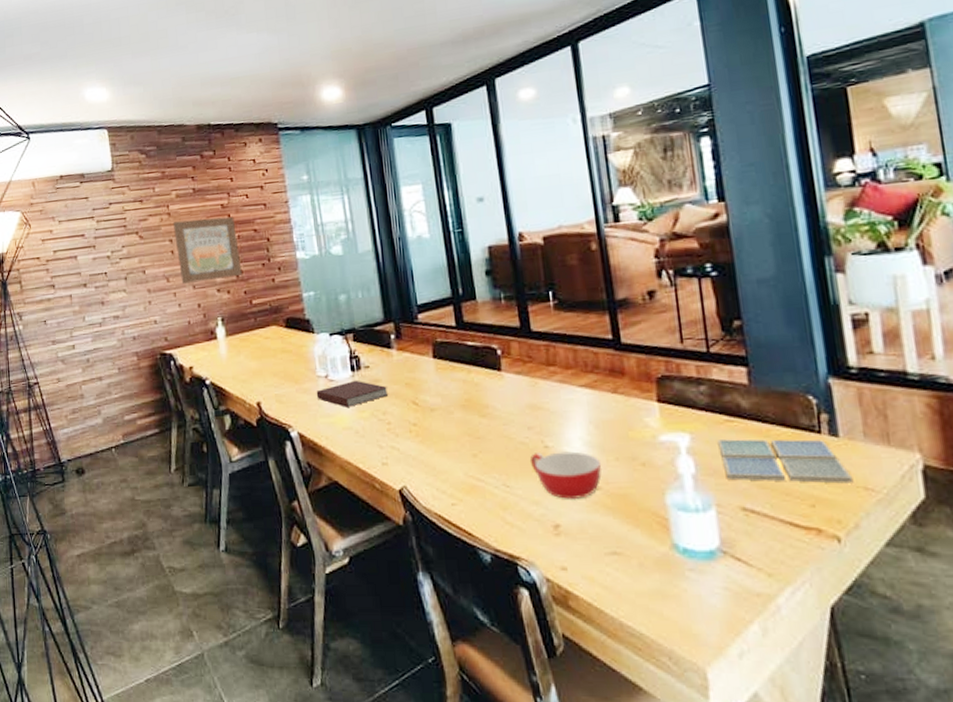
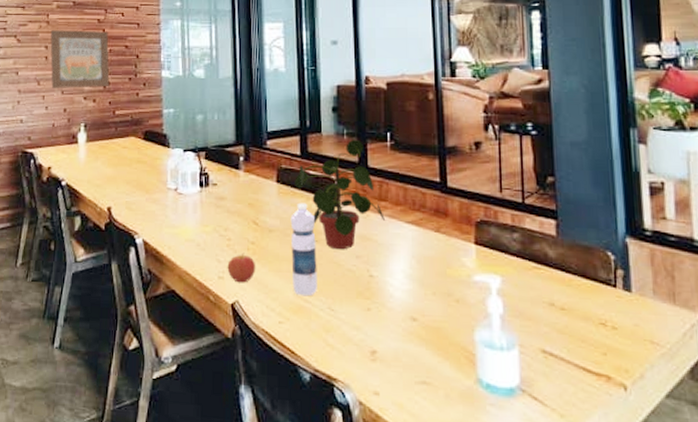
notebook: present [316,380,389,407] -> none [164,195,232,221]
apple: none [390,435,422,468] -> present [227,253,256,283]
potted plant: none [452,302,557,423] -> present [295,139,386,250]
water bottle: none [452,376,489,475] -> present [290,203,317,297]
bowl: present [530,451,602,500] -> none [356,281,420,329]
drink coaster: present [717,439,854,484] -> none [525,285,642,336]

